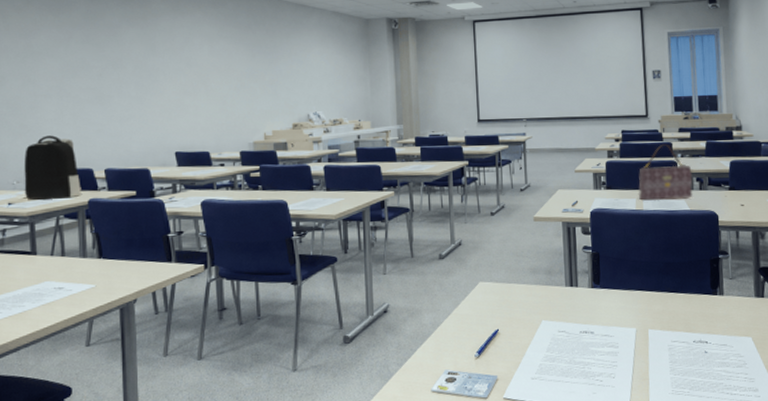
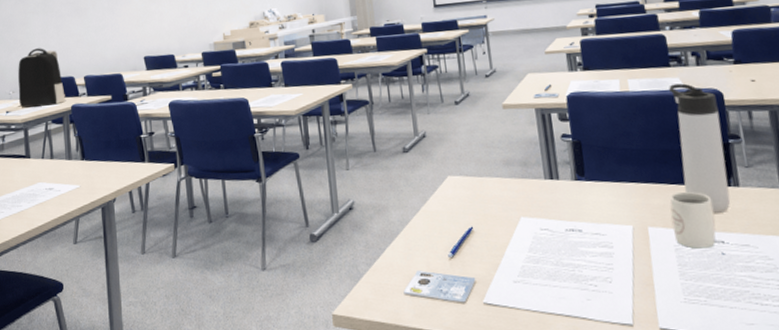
handbag: present [638,143,693,202] -> none [620,16,689,82]
mug: none [667,299,703,348] -> present [669,192,716,249]
thermos bottle: none [676,205,716,318] -> present [669,83,731,213]

